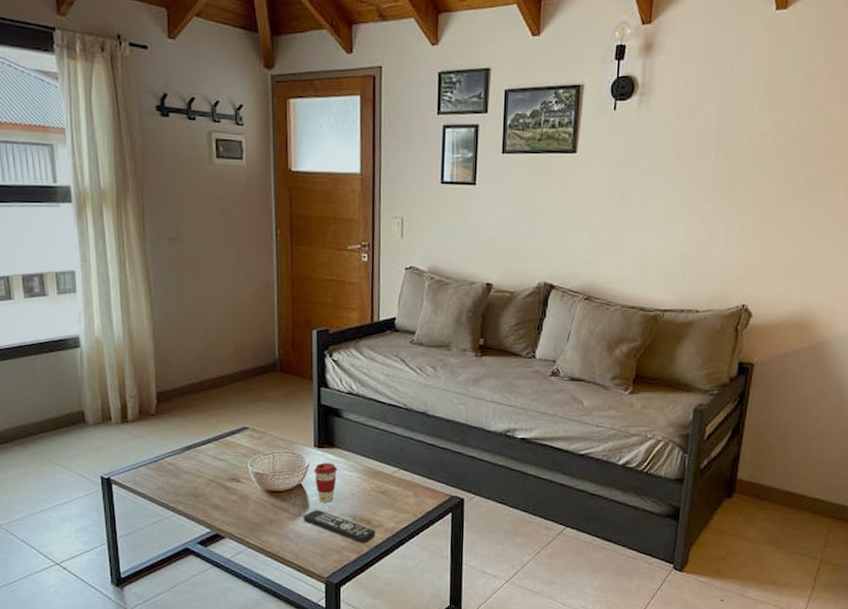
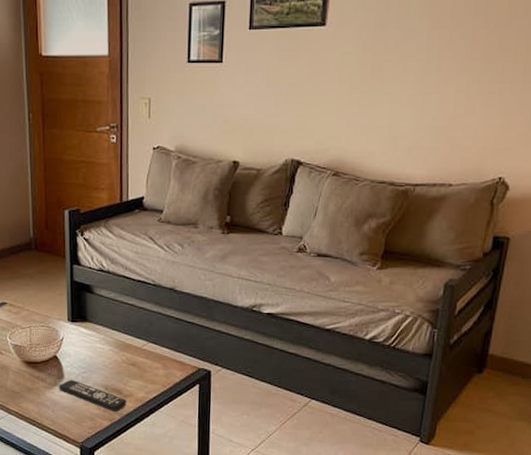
coffee cup: present [314,463,337,503] -> none [68,336,90,373]

